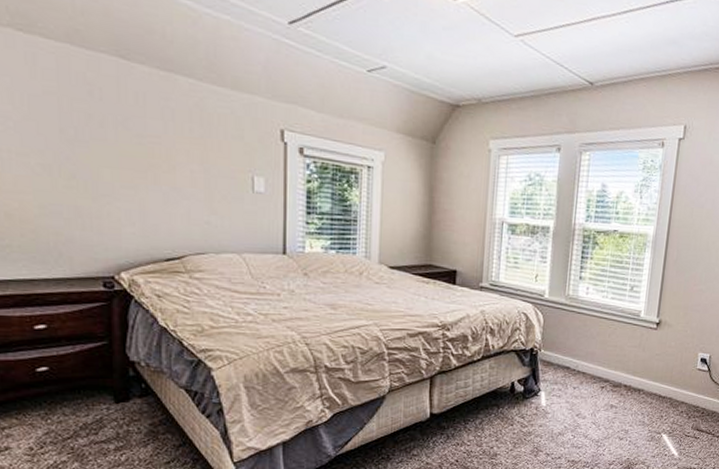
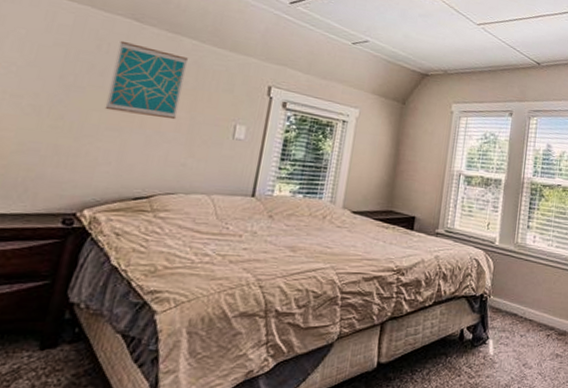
wall art: none [111,83,190,174] -> present [104,40,189,120]

